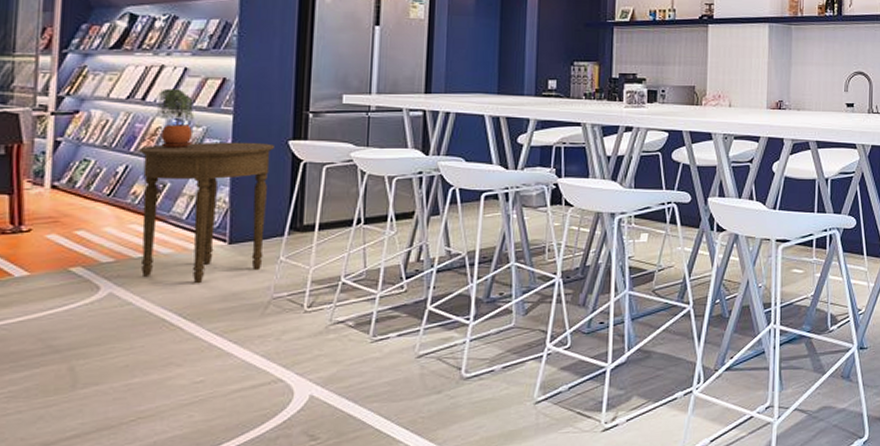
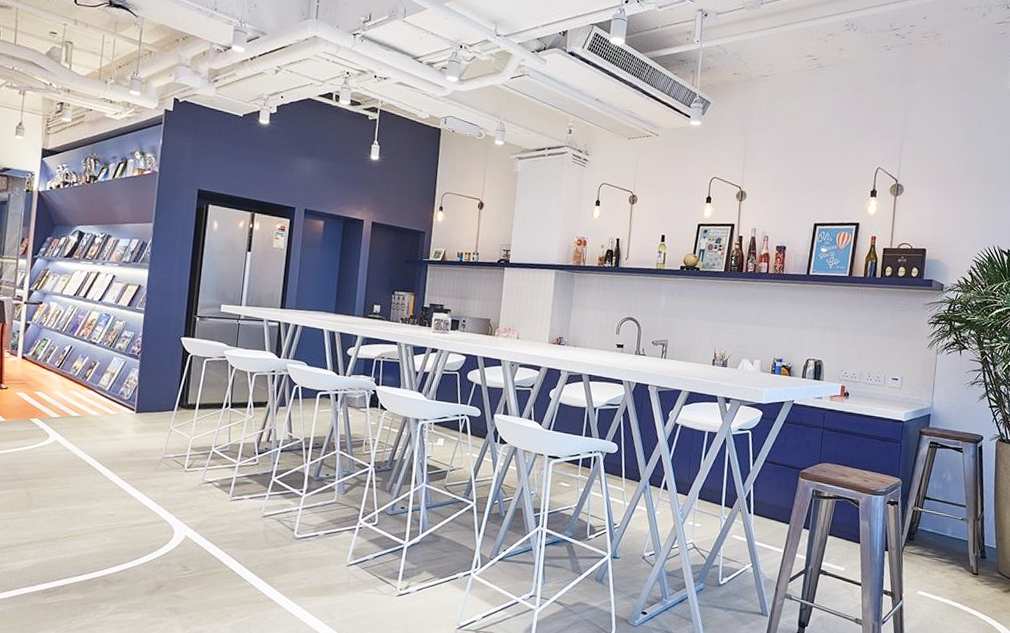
side table: present [139,142,274,284] -> none [76,332,171,441]
potted plant: present [157,88,195,149] -> none [93,290,118,337]

